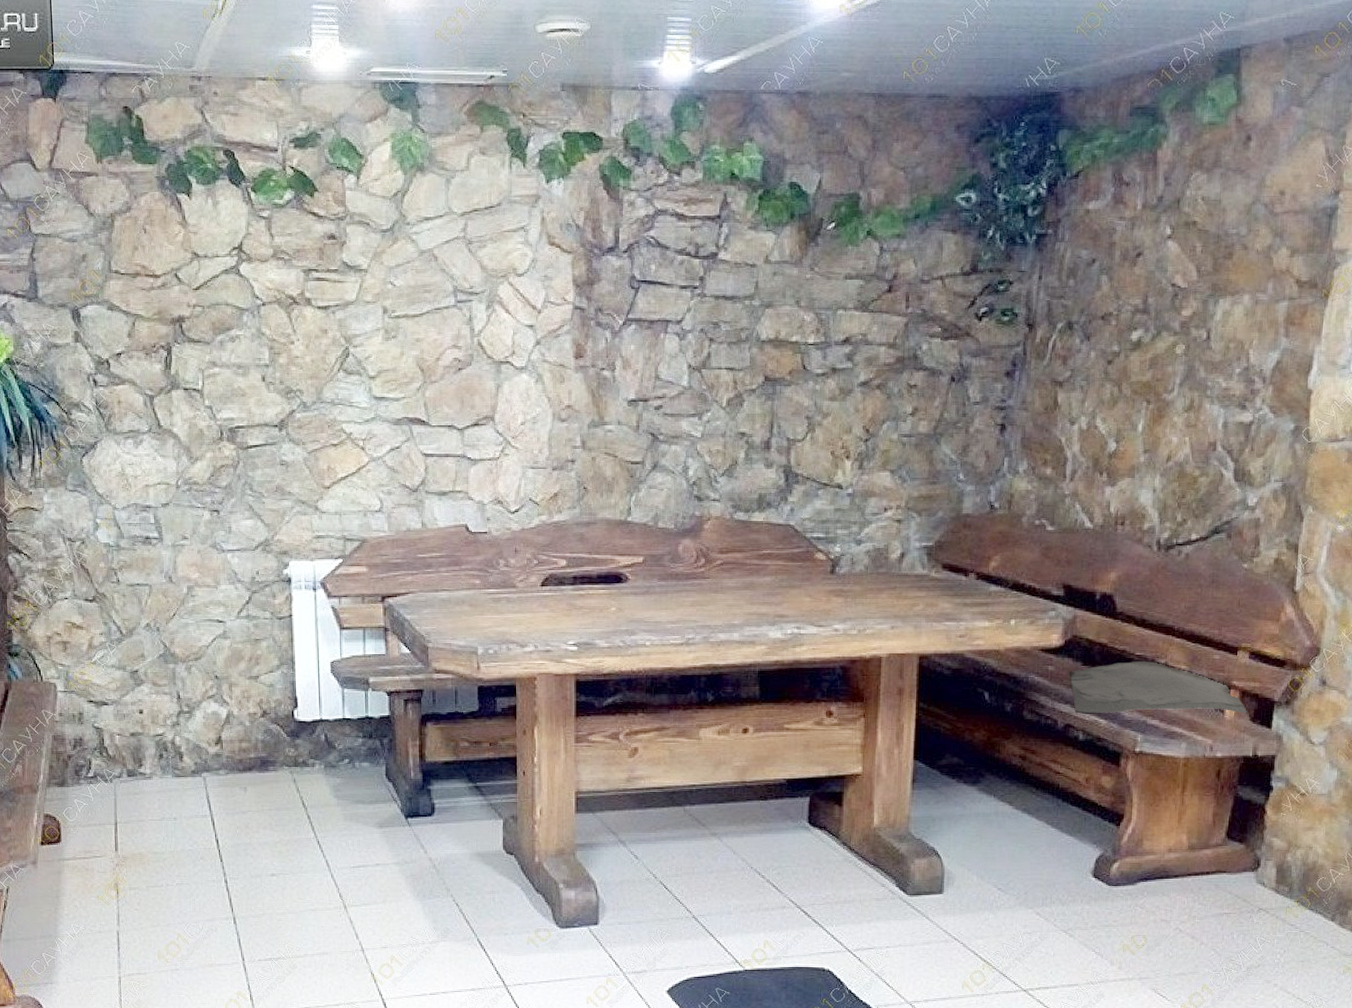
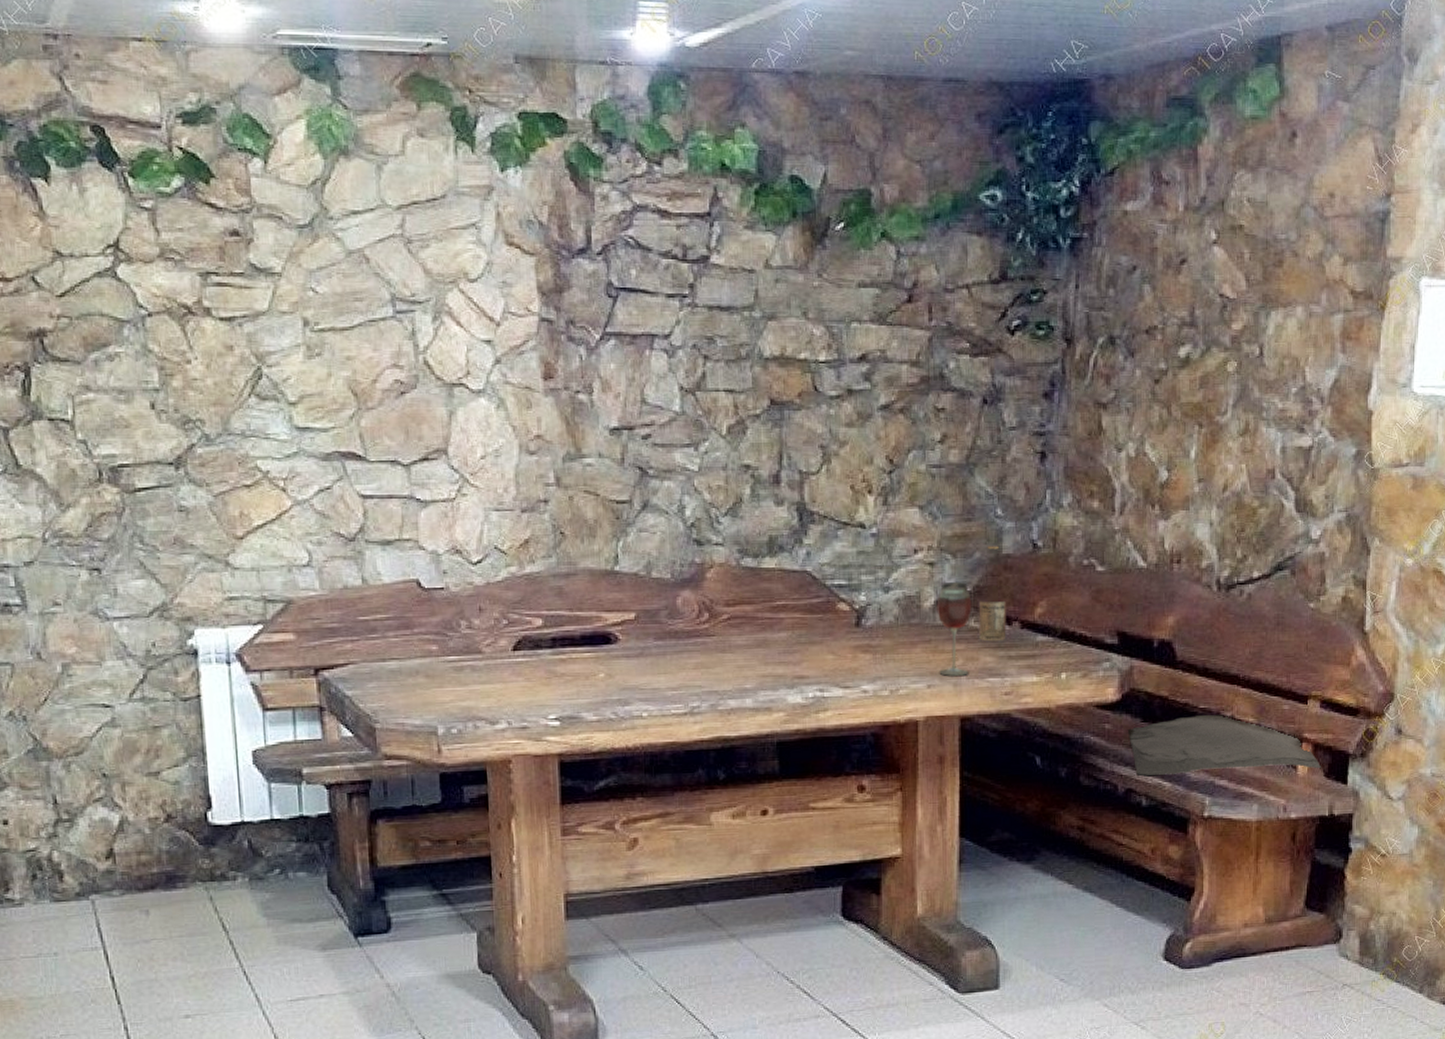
wineglass: none [902,538,934,619] -> present [936,582,972,676]
beer bottle: none [939,506,964,590] -> present [978,546,1006,642]

